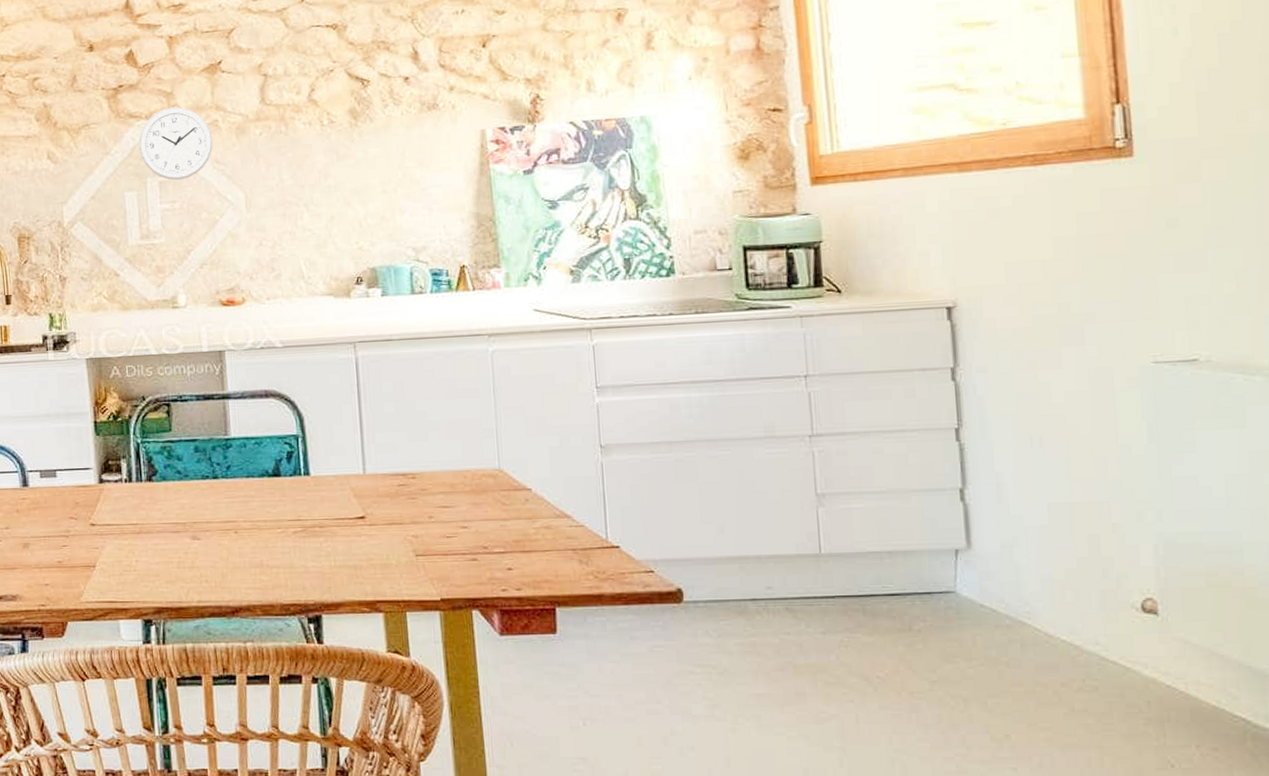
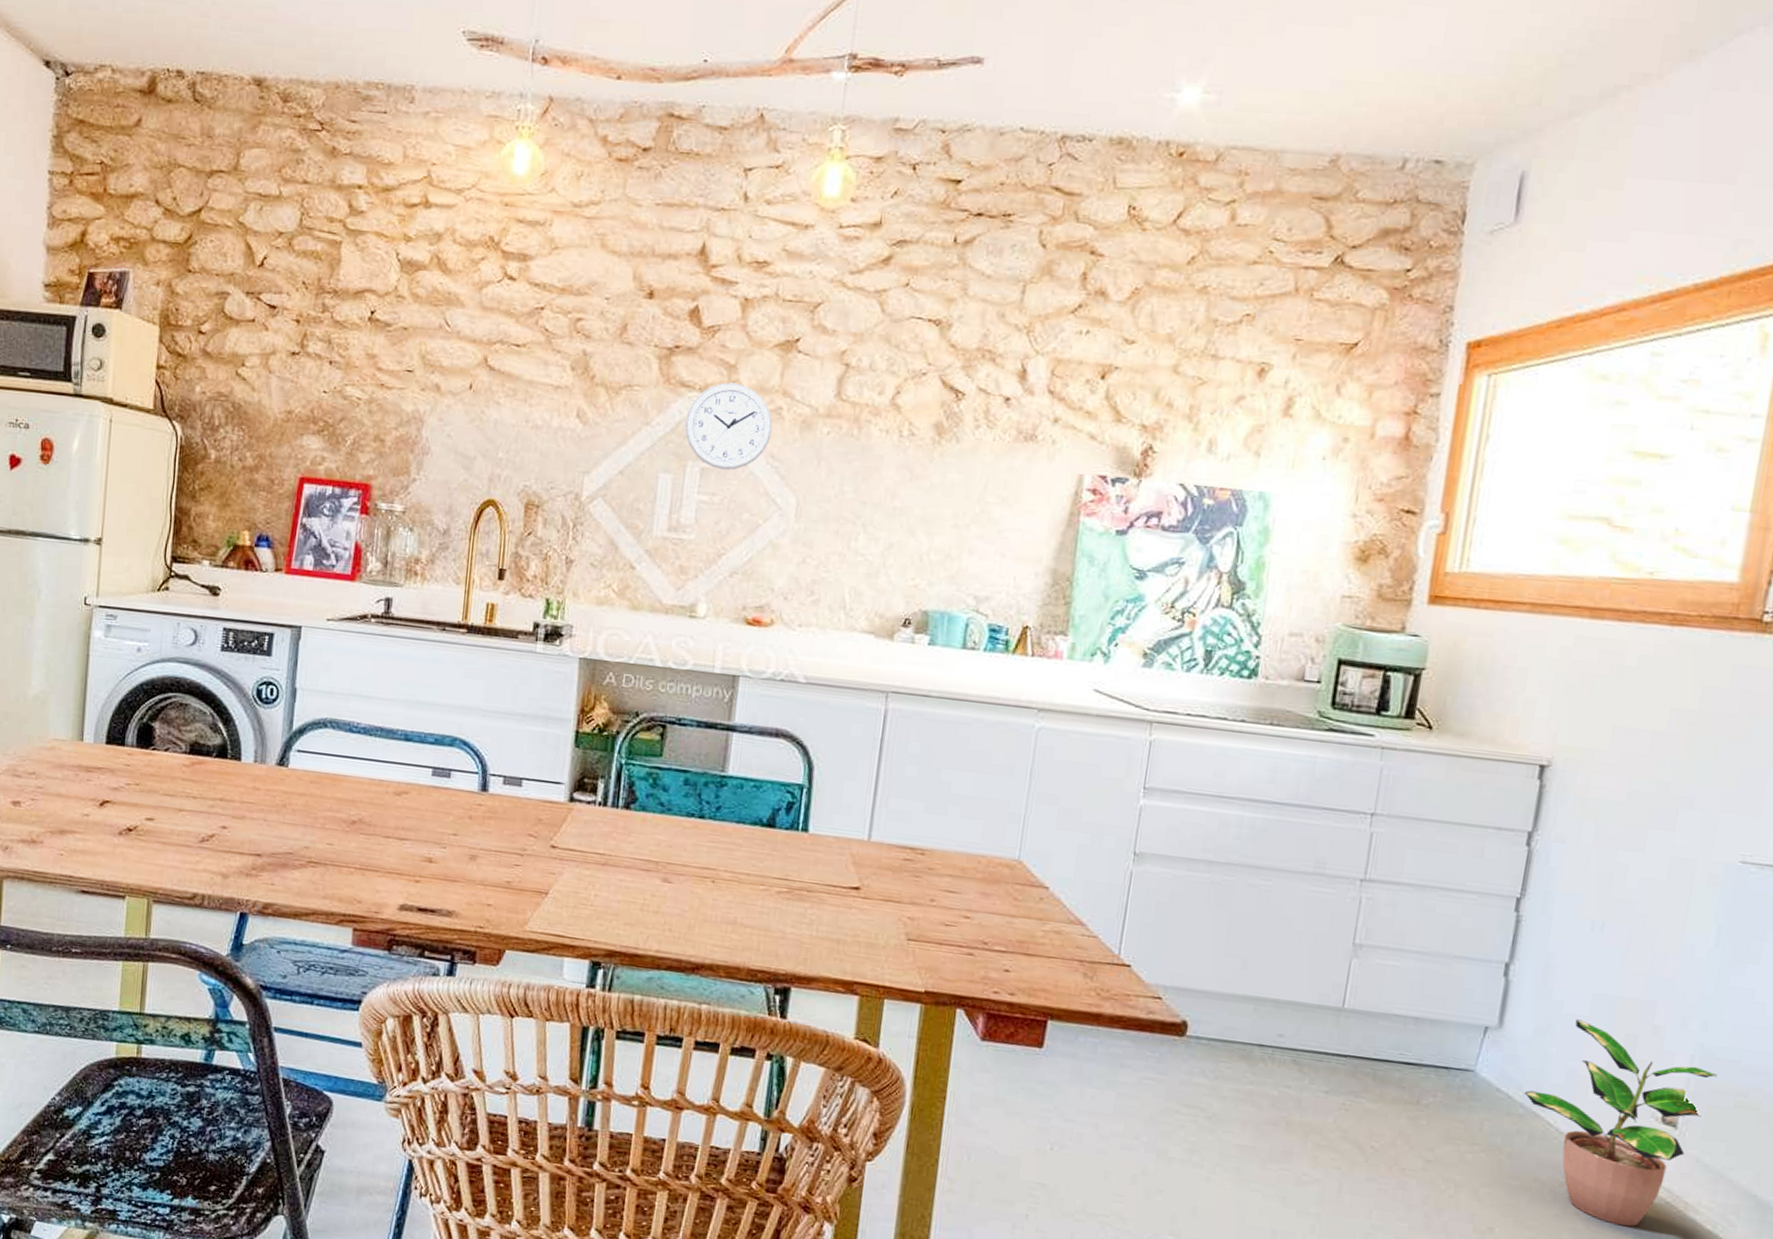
potted plant: none [1006,529,1183,715] -> present [1524,1019,1717,1227]

